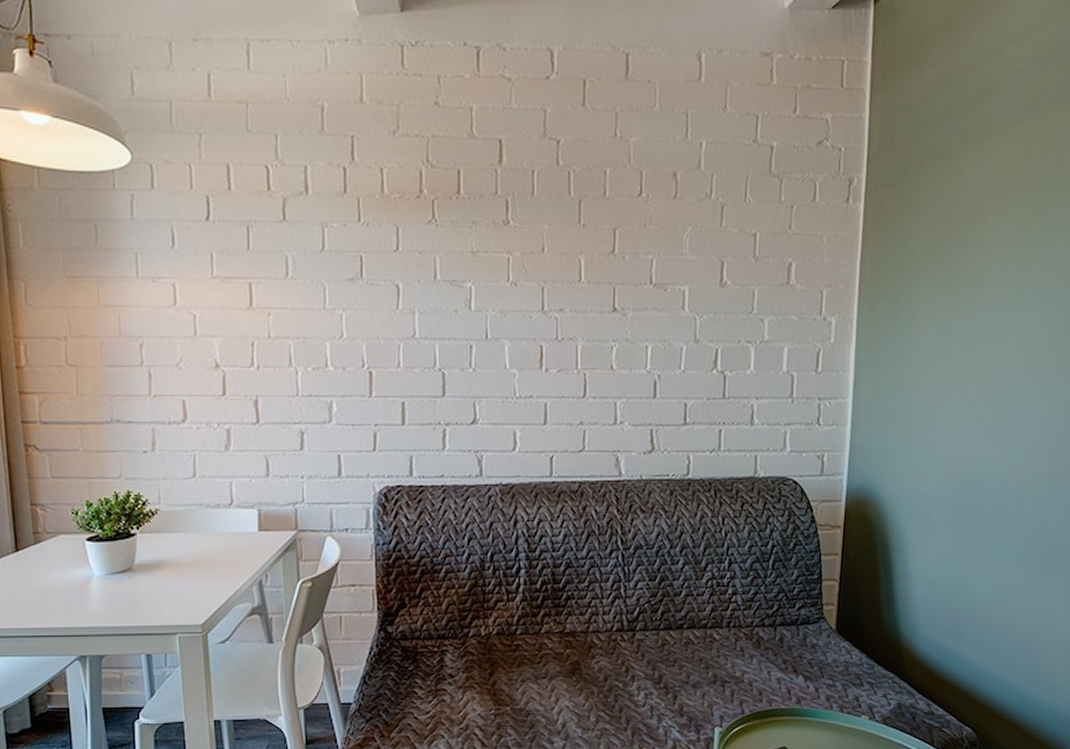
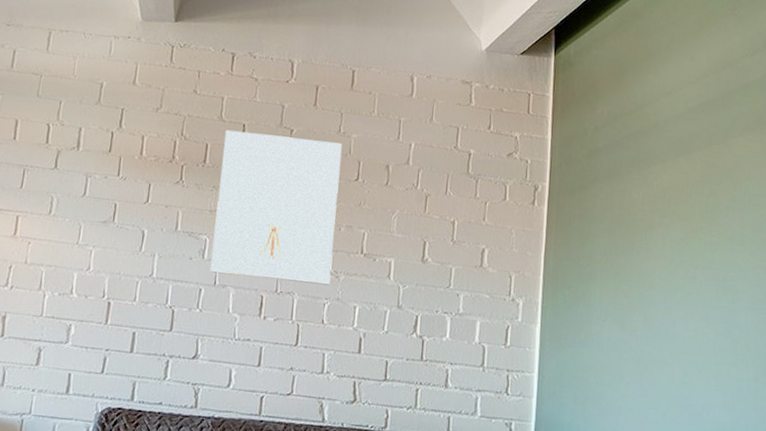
picture frame: none [478,148,620,325] -> present [210,129,343,285]

